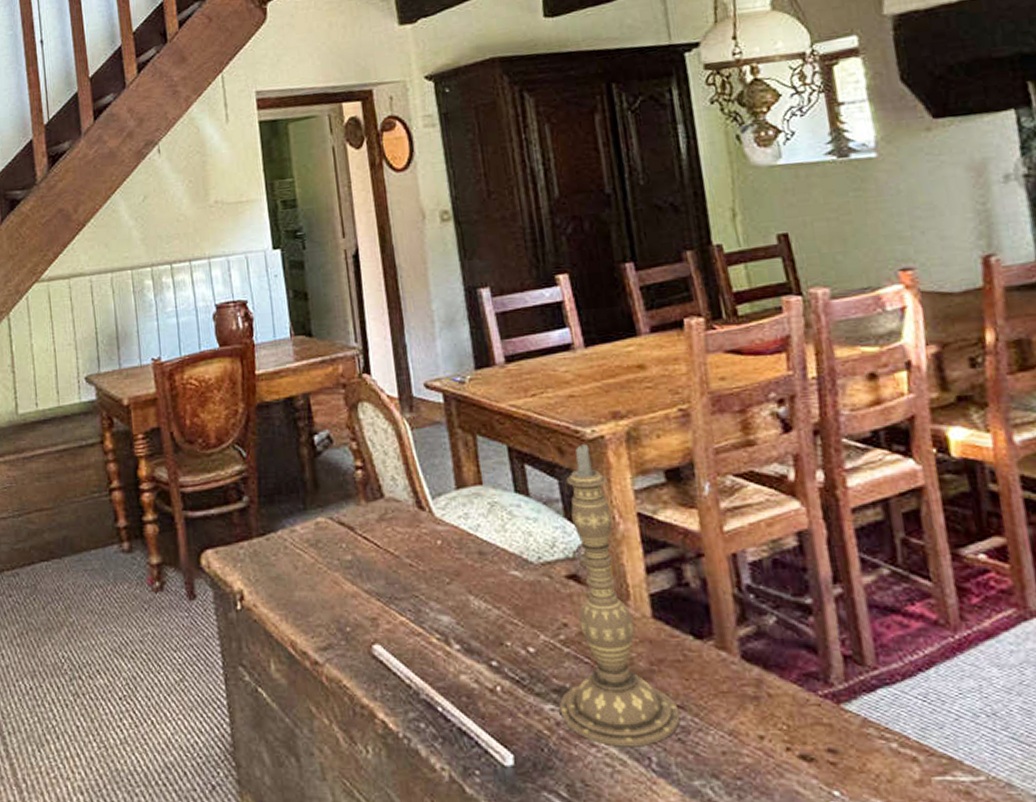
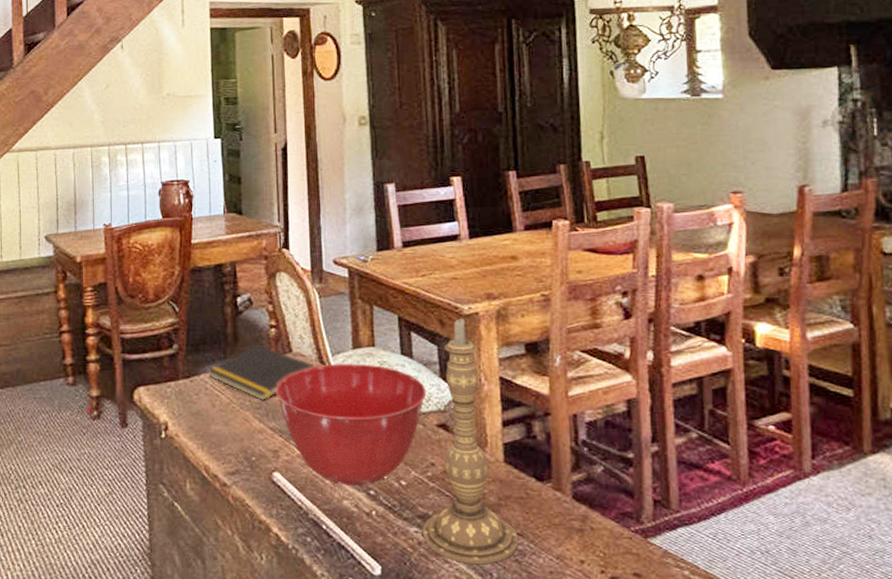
notepad: none [286,490,411,559] -> present [208,344,313,401]
mixing bowl: none [367,506,550,656] -> present [275,363,427,486]

